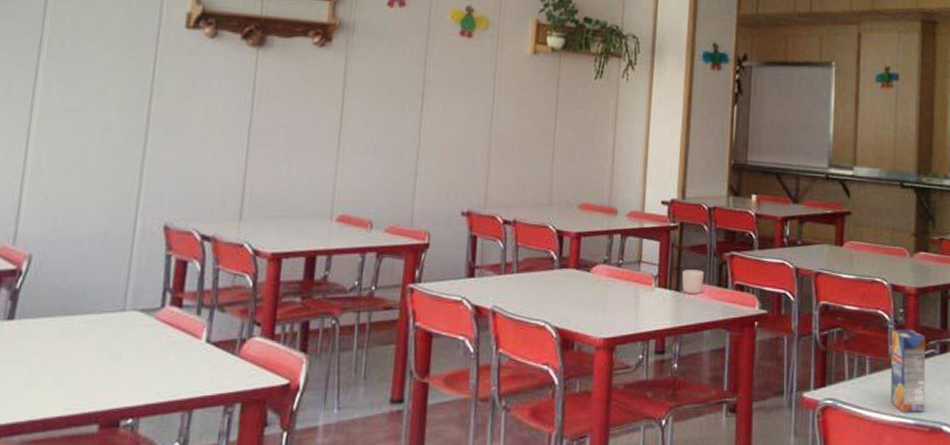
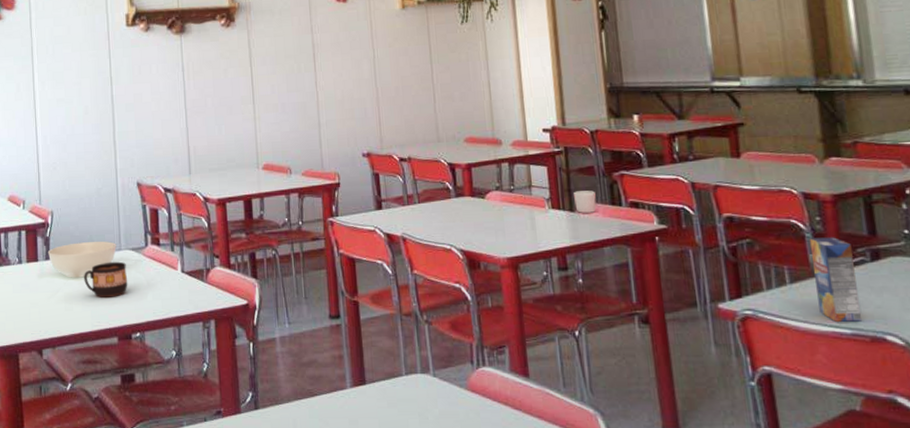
bowl: none [12,297,120,345] -> present [47,241,117,278]
cup: none [62,325,129,372] -> present [84,261,128,298]

